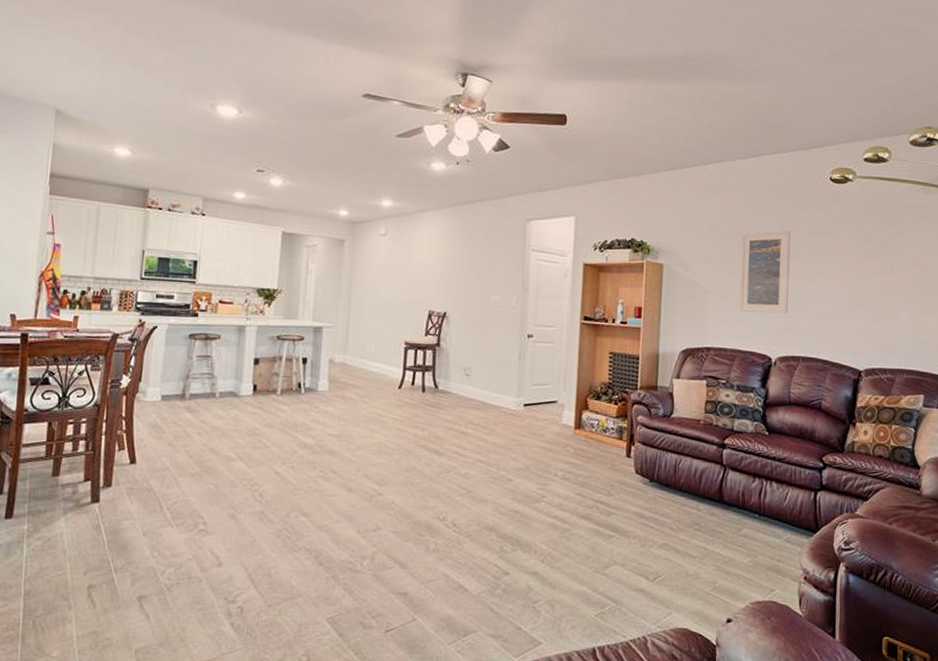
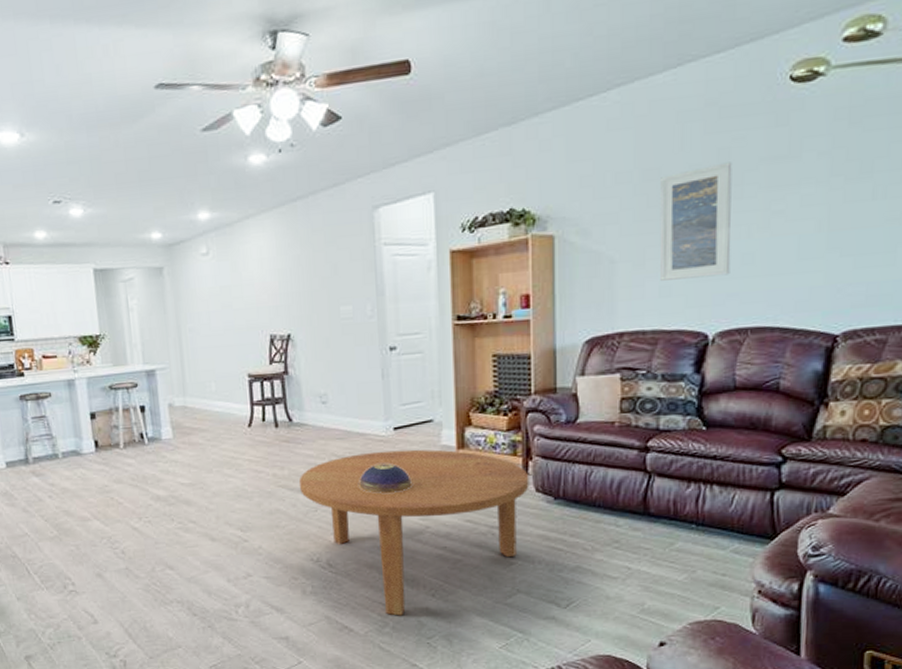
coffee table: none [436,423,631,579] -> present [298,449,529,616]
decorative bowl: none [489,435,534,462] -> present [359,463,412,494]

